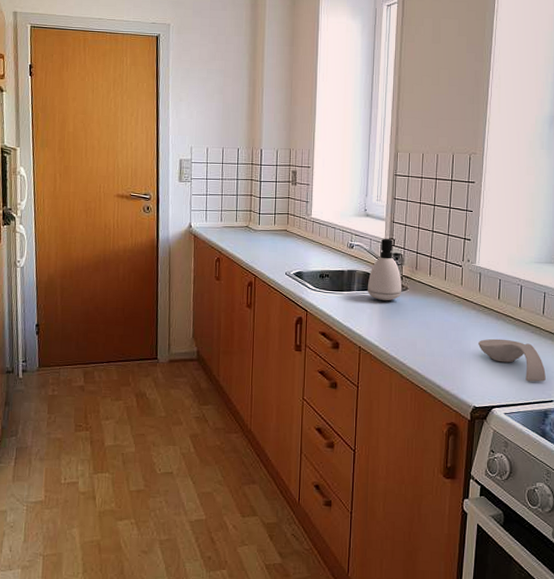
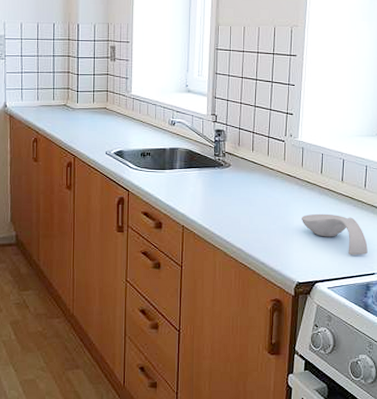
soap dispenser: present [367,238,402,301] -> none [189,114,225,179]

